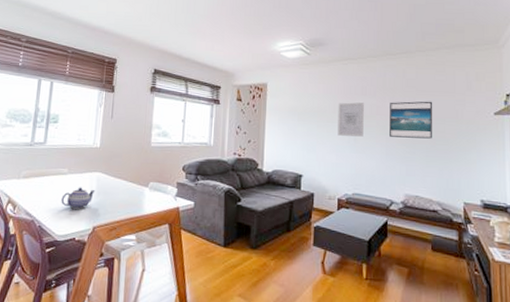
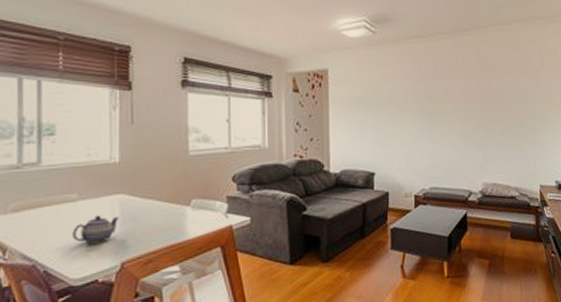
wall art: present [337,102,364,137] -> none [410,86,438,125]
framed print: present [390,101,432,139] -> none [464,80,508,122]

